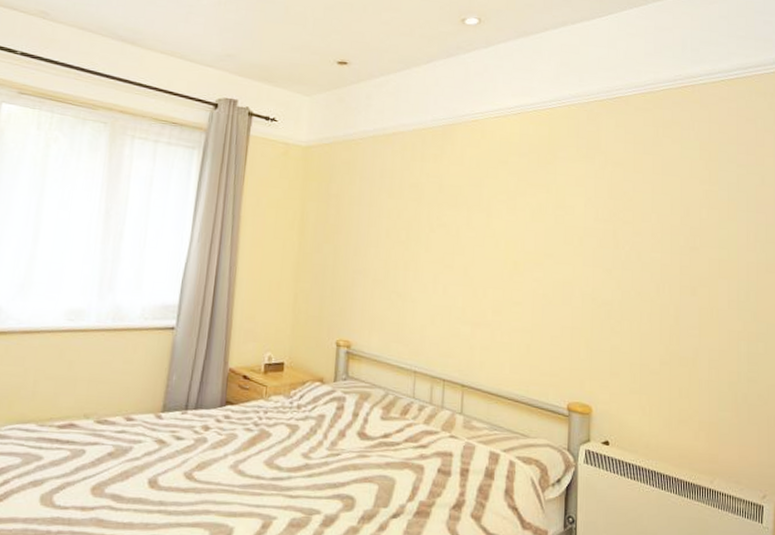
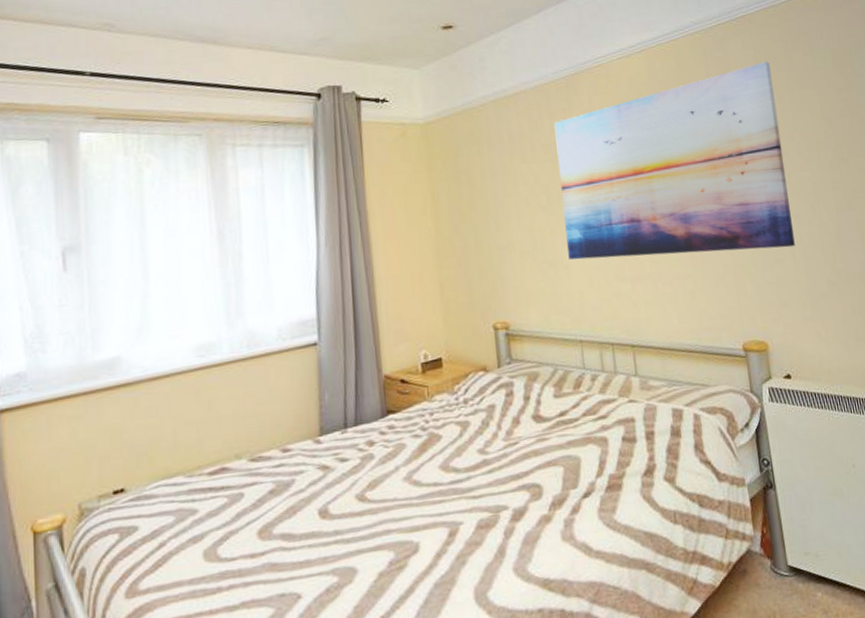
wall art: none [417,142,638,322] -> present [554,62,795,260]

